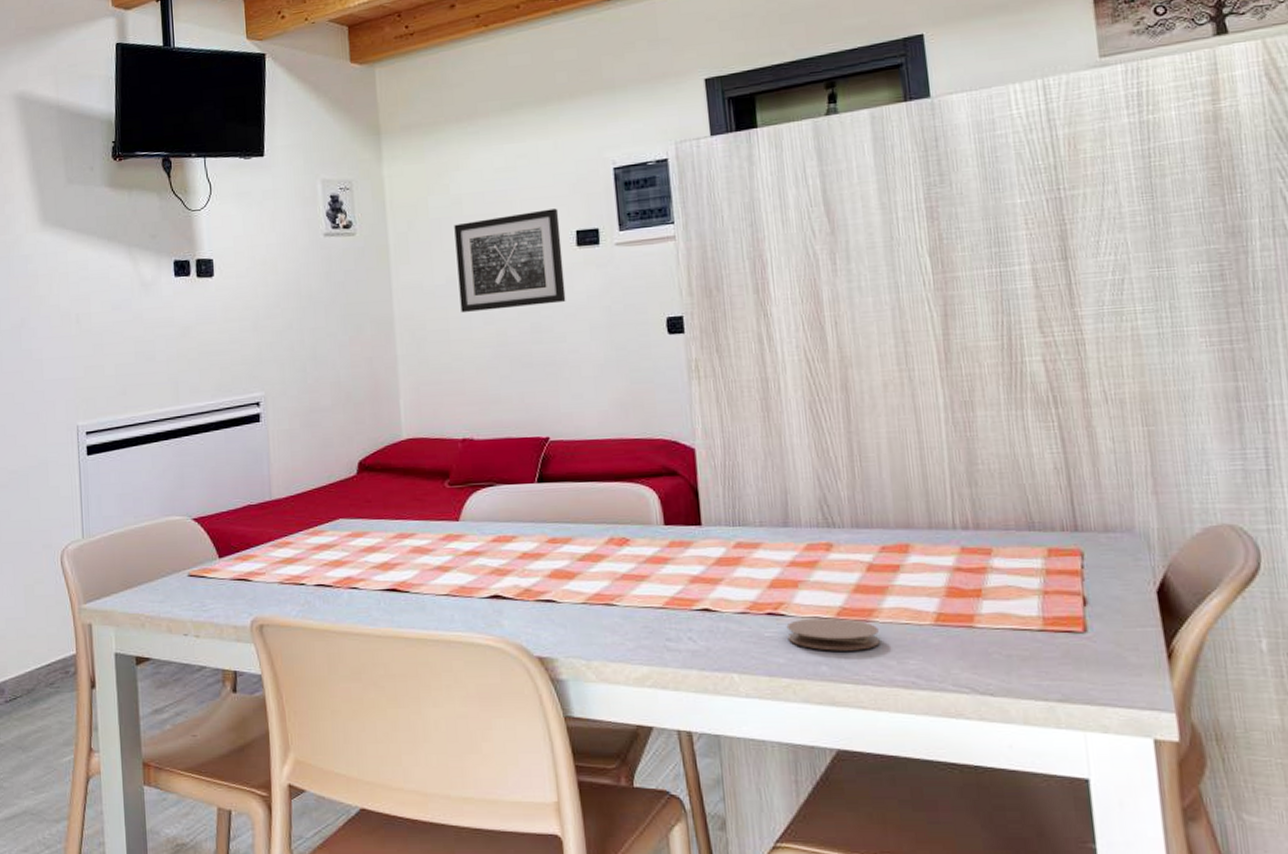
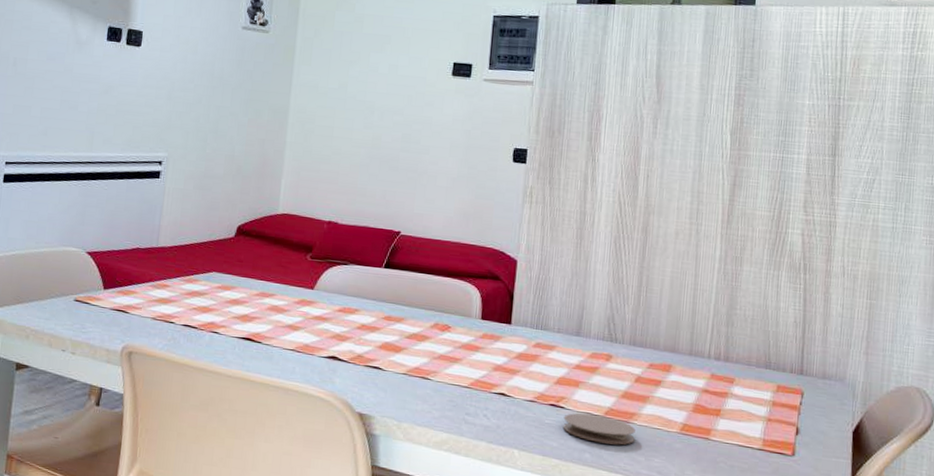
wall art: present [454,208,566,312] -> none [346,39,442,121]

